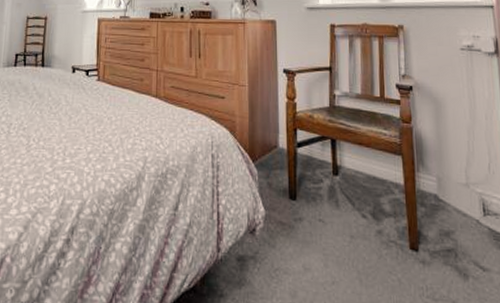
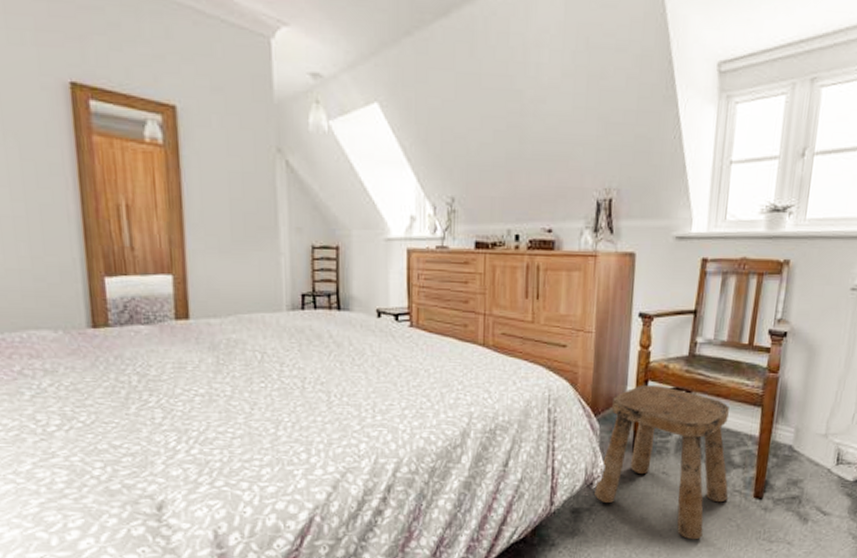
stool: none [258,133,385,295] -> present [595,384,729,540]

